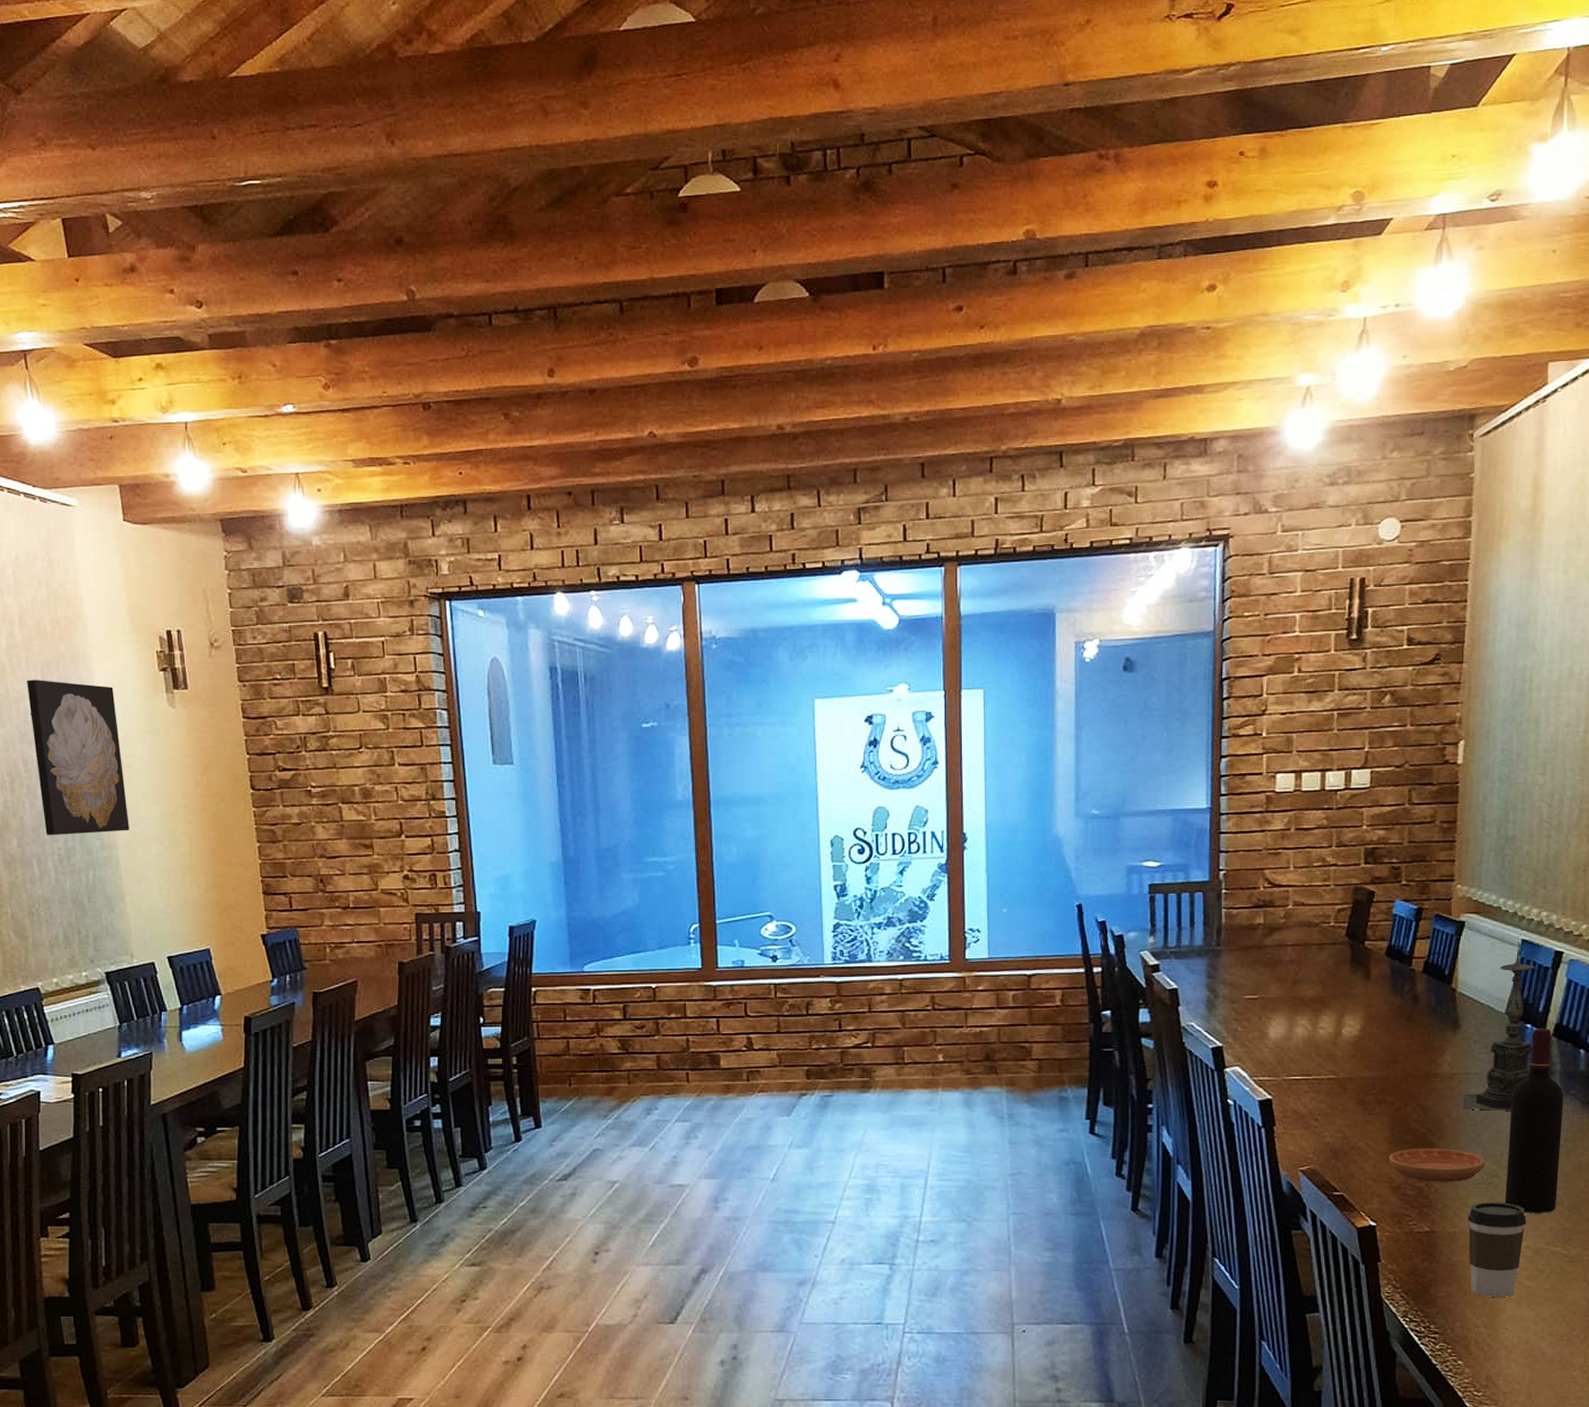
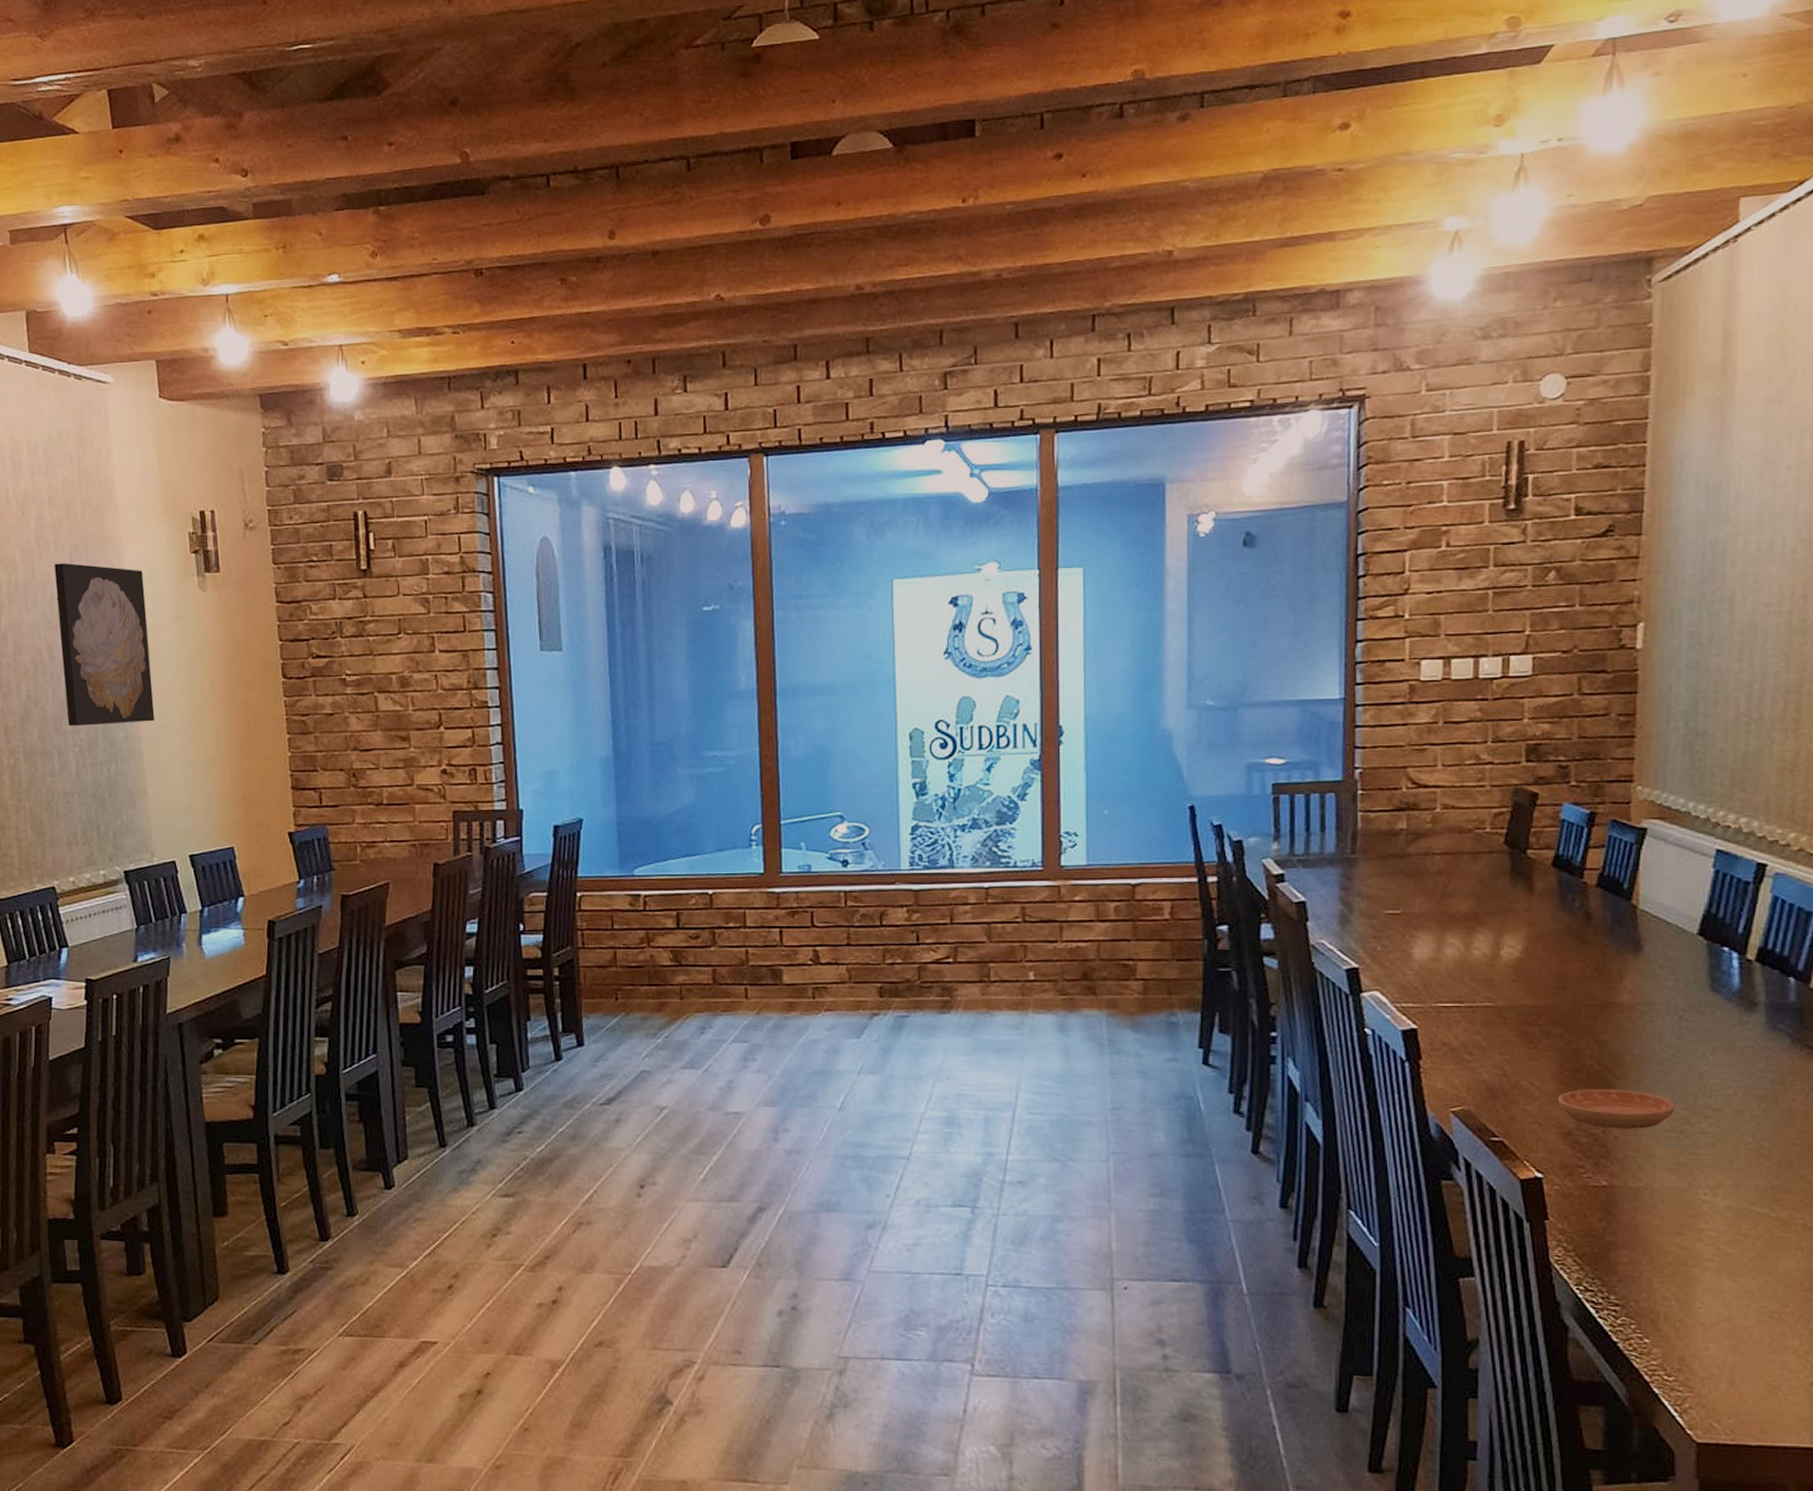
candle holder: present [1464,942,1534,1111] -> none [1648,853,1732,1047]
coffee cup: present [1467,1201,1527,1298] -> none [1653,1153,1727,1266]
wine bottle: present [1504,1028,1564,1213] -> none [1698,951,1770,1168]

